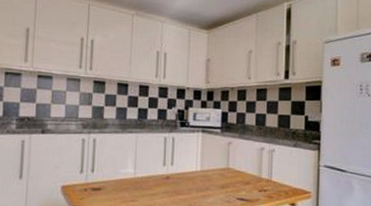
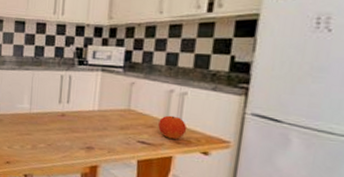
fruit: none [253,171,277,194] -> present [158,115,187,139]

